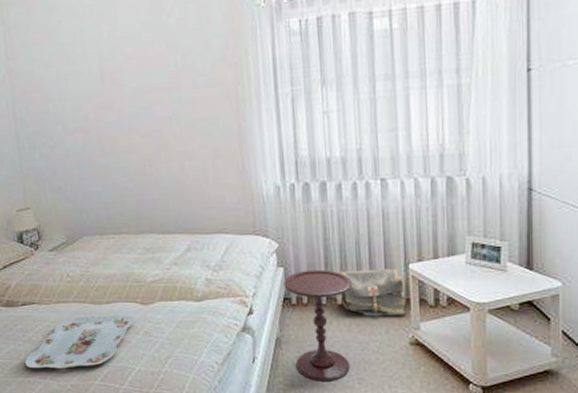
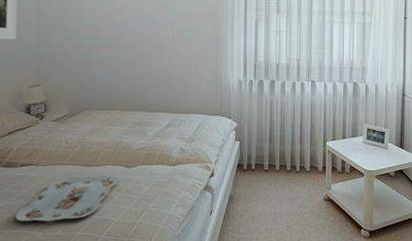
side table: present [283,269,353,381] -> none [239,144,288,229]
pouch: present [340,268,406,317] -> none [279,145,323,180]

